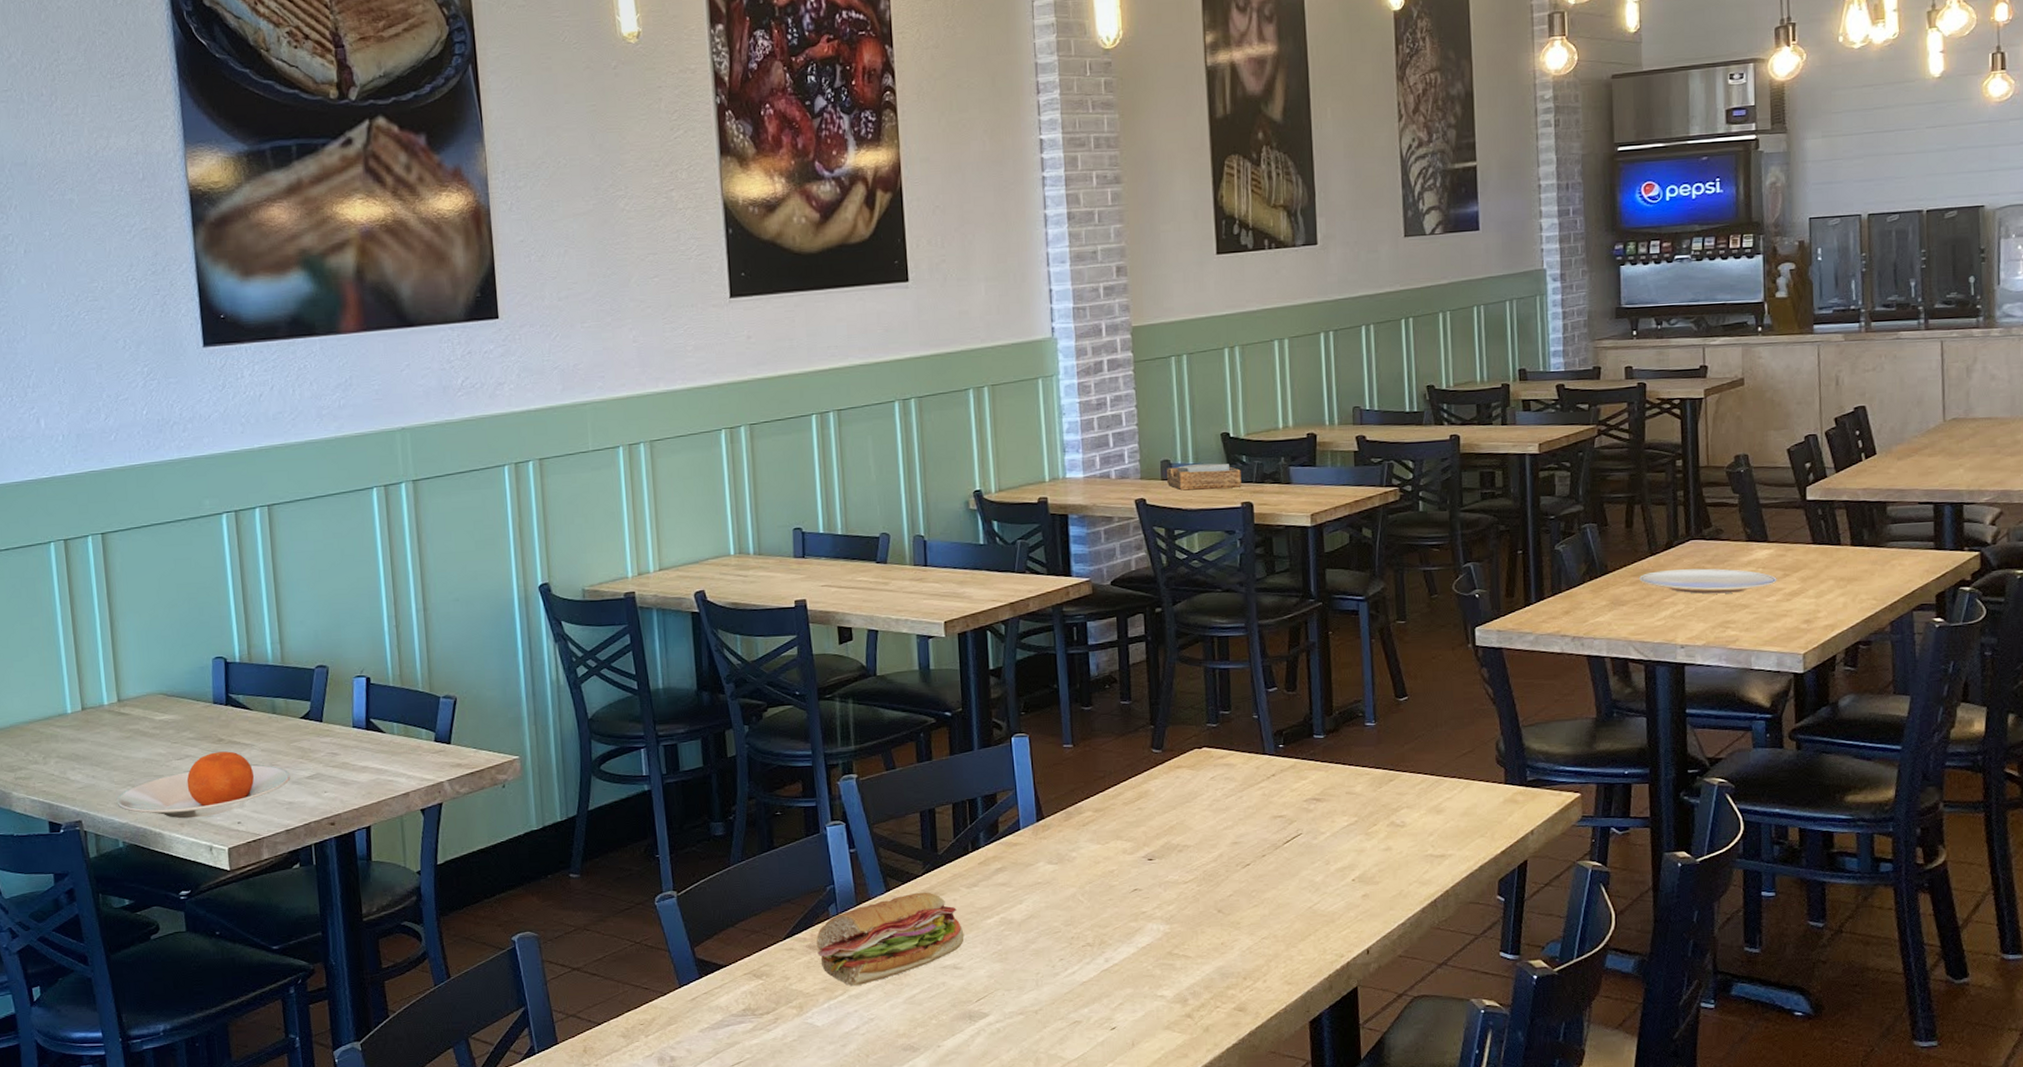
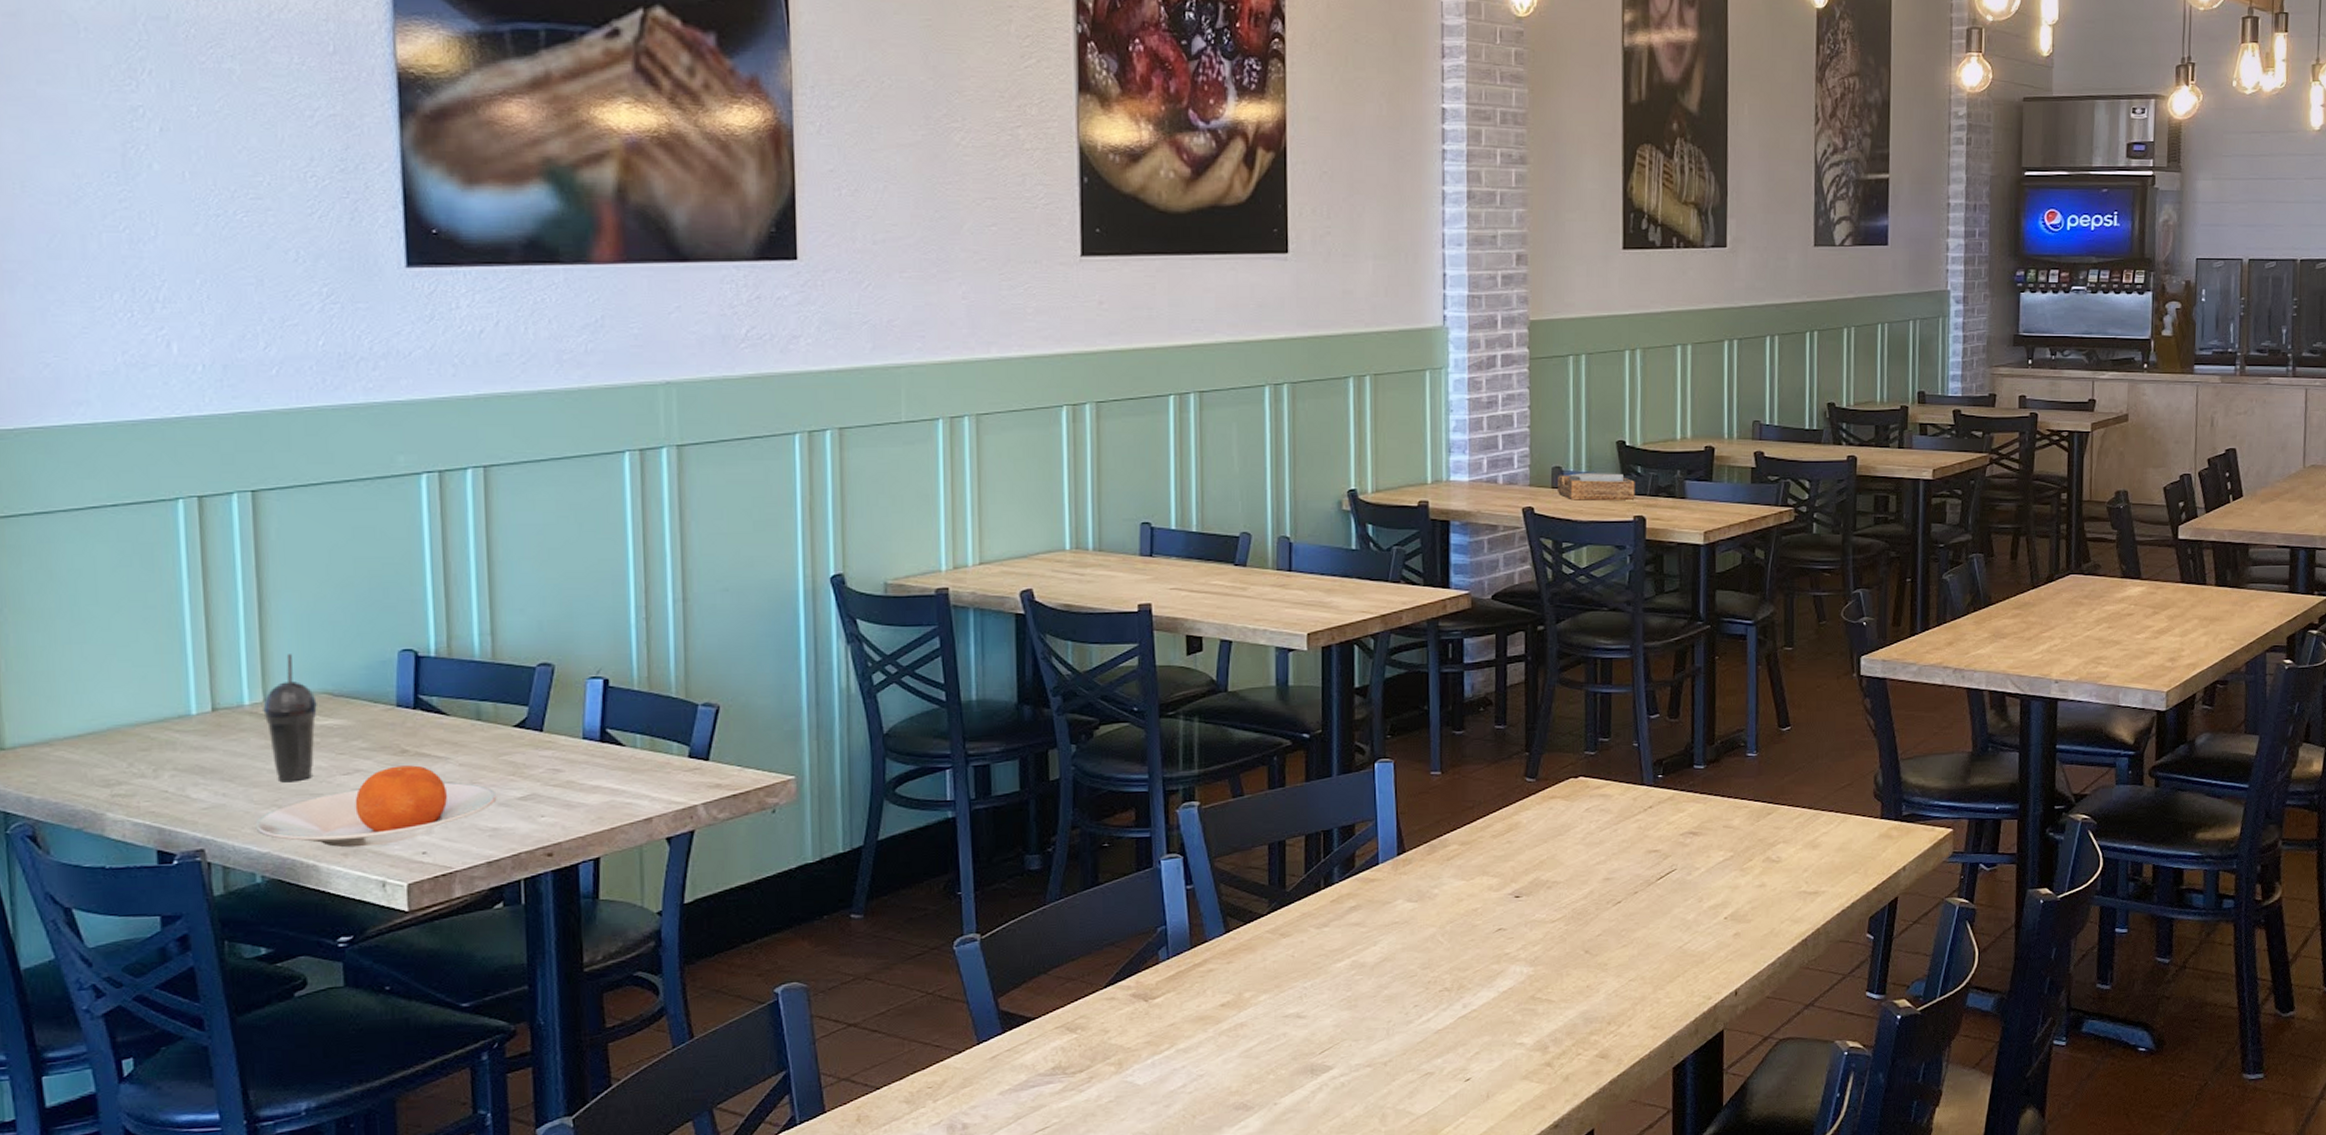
beverage cup: none [117,663,156,766] -> present [263,654,317,782]
sandwich: present [816,892,965,987] -> none [1143,933,1311,1040]
plate: present [1639,568,1777,594] -> none [2020,603,2147,630]

